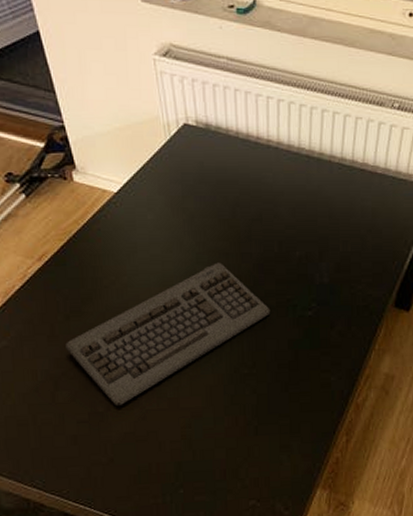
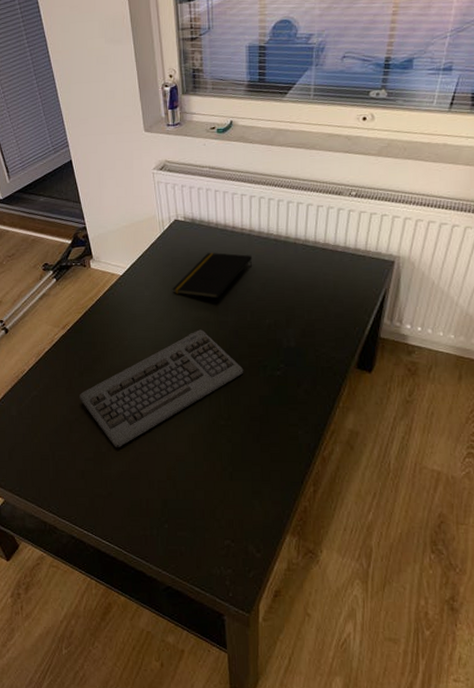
notepad: none [182,168,281,226] -> present [172,253,253,299]

